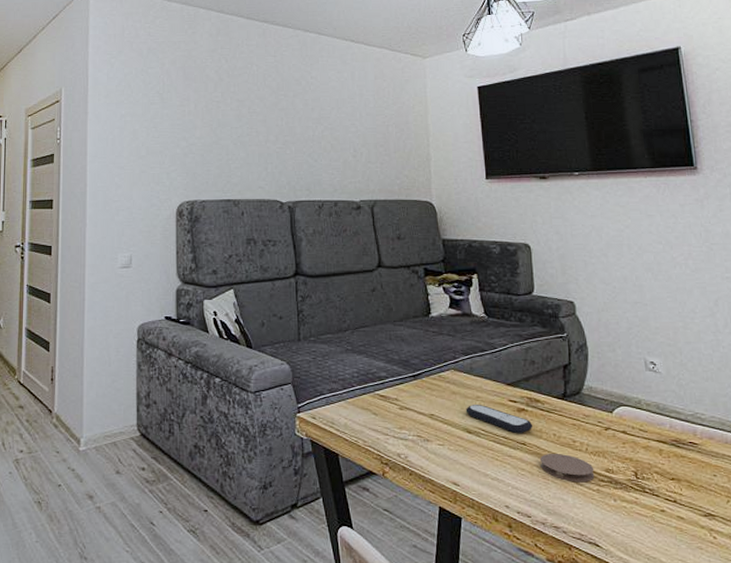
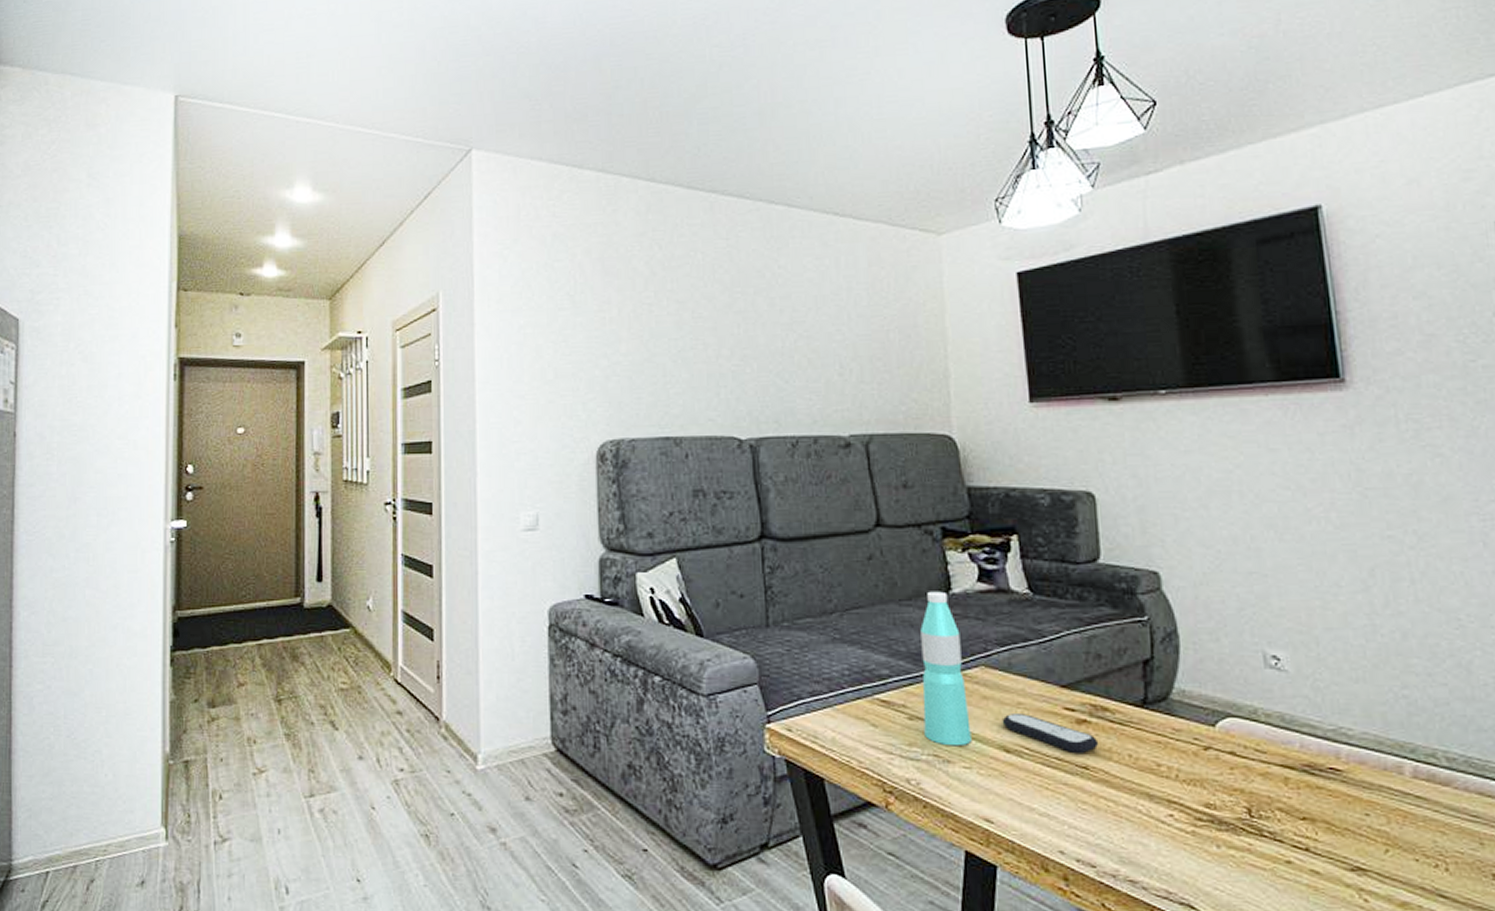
water bottle: none [409,315,444,429] -> present [920,591,971,747]
coaster: present [540,454,595,483] -> none [1109,781,1189,822]

